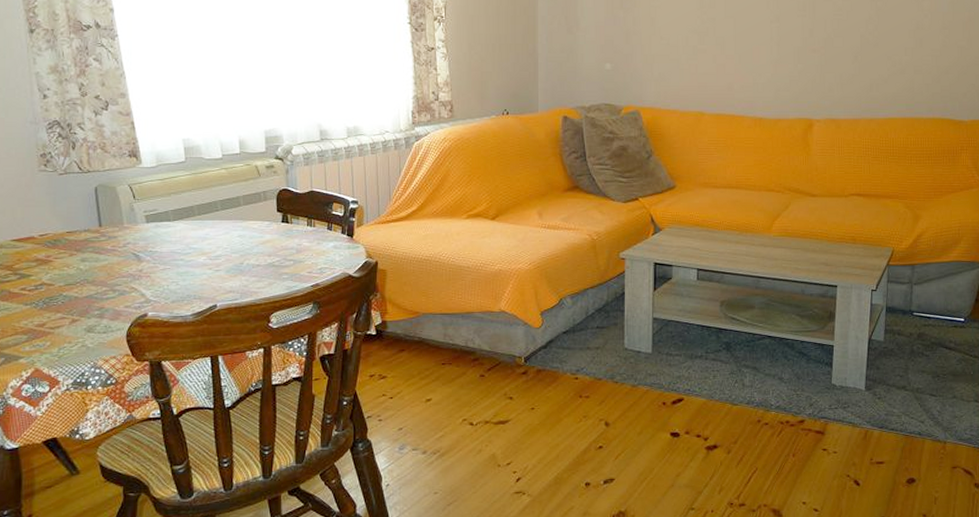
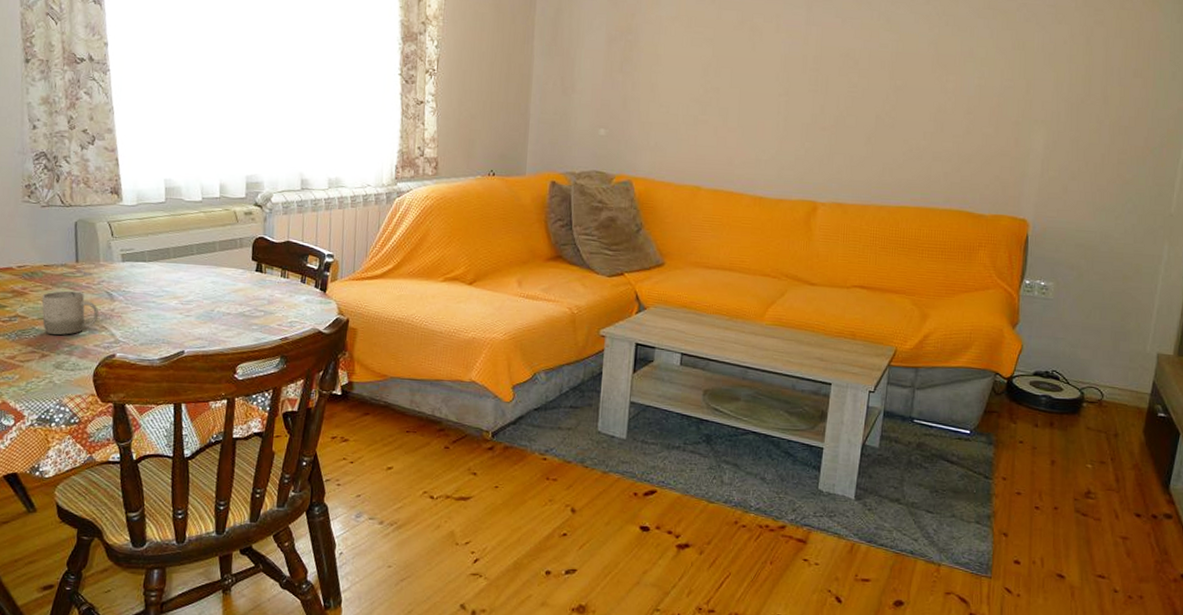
cup: none [67,255,127,299] -> present [42,290,99,335]

